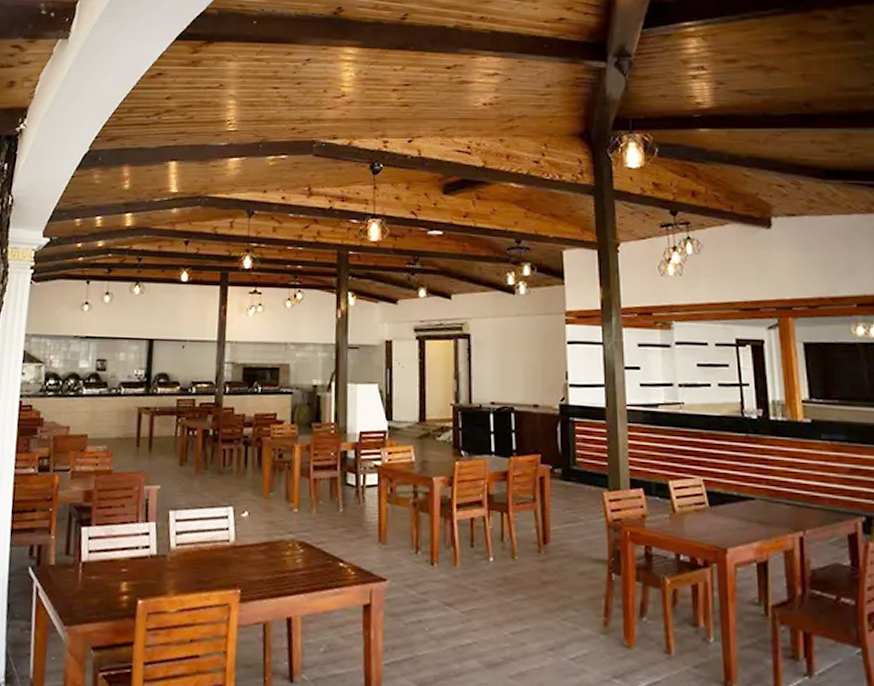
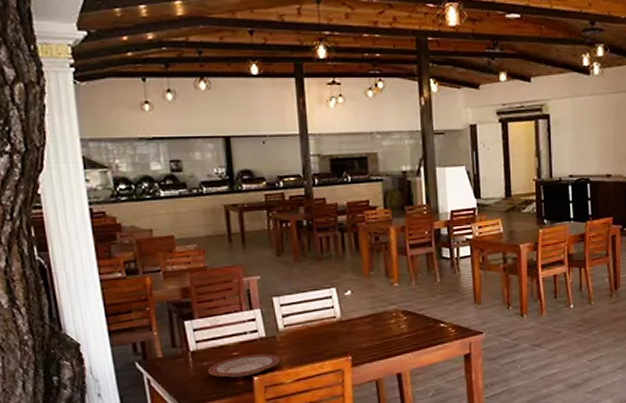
plate: none [94,573,168,599] -> present [207,354,281,378]

